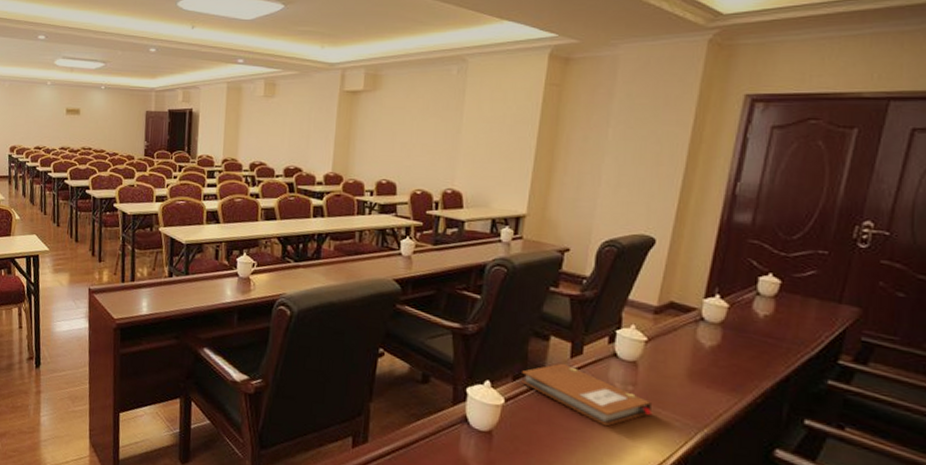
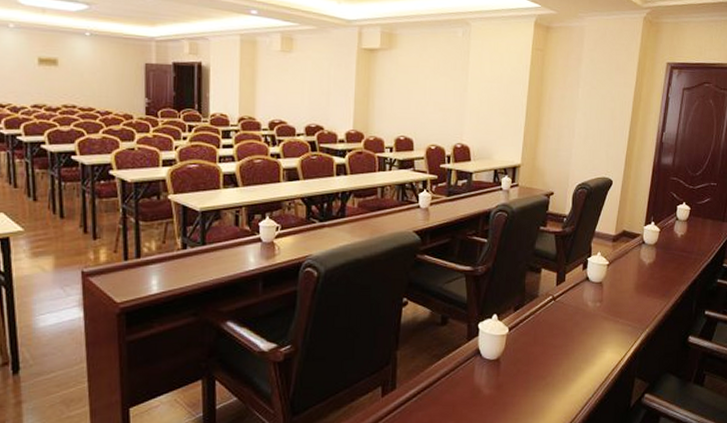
notebook: present [520,363,653,427] -> none [520,291,614,339]

